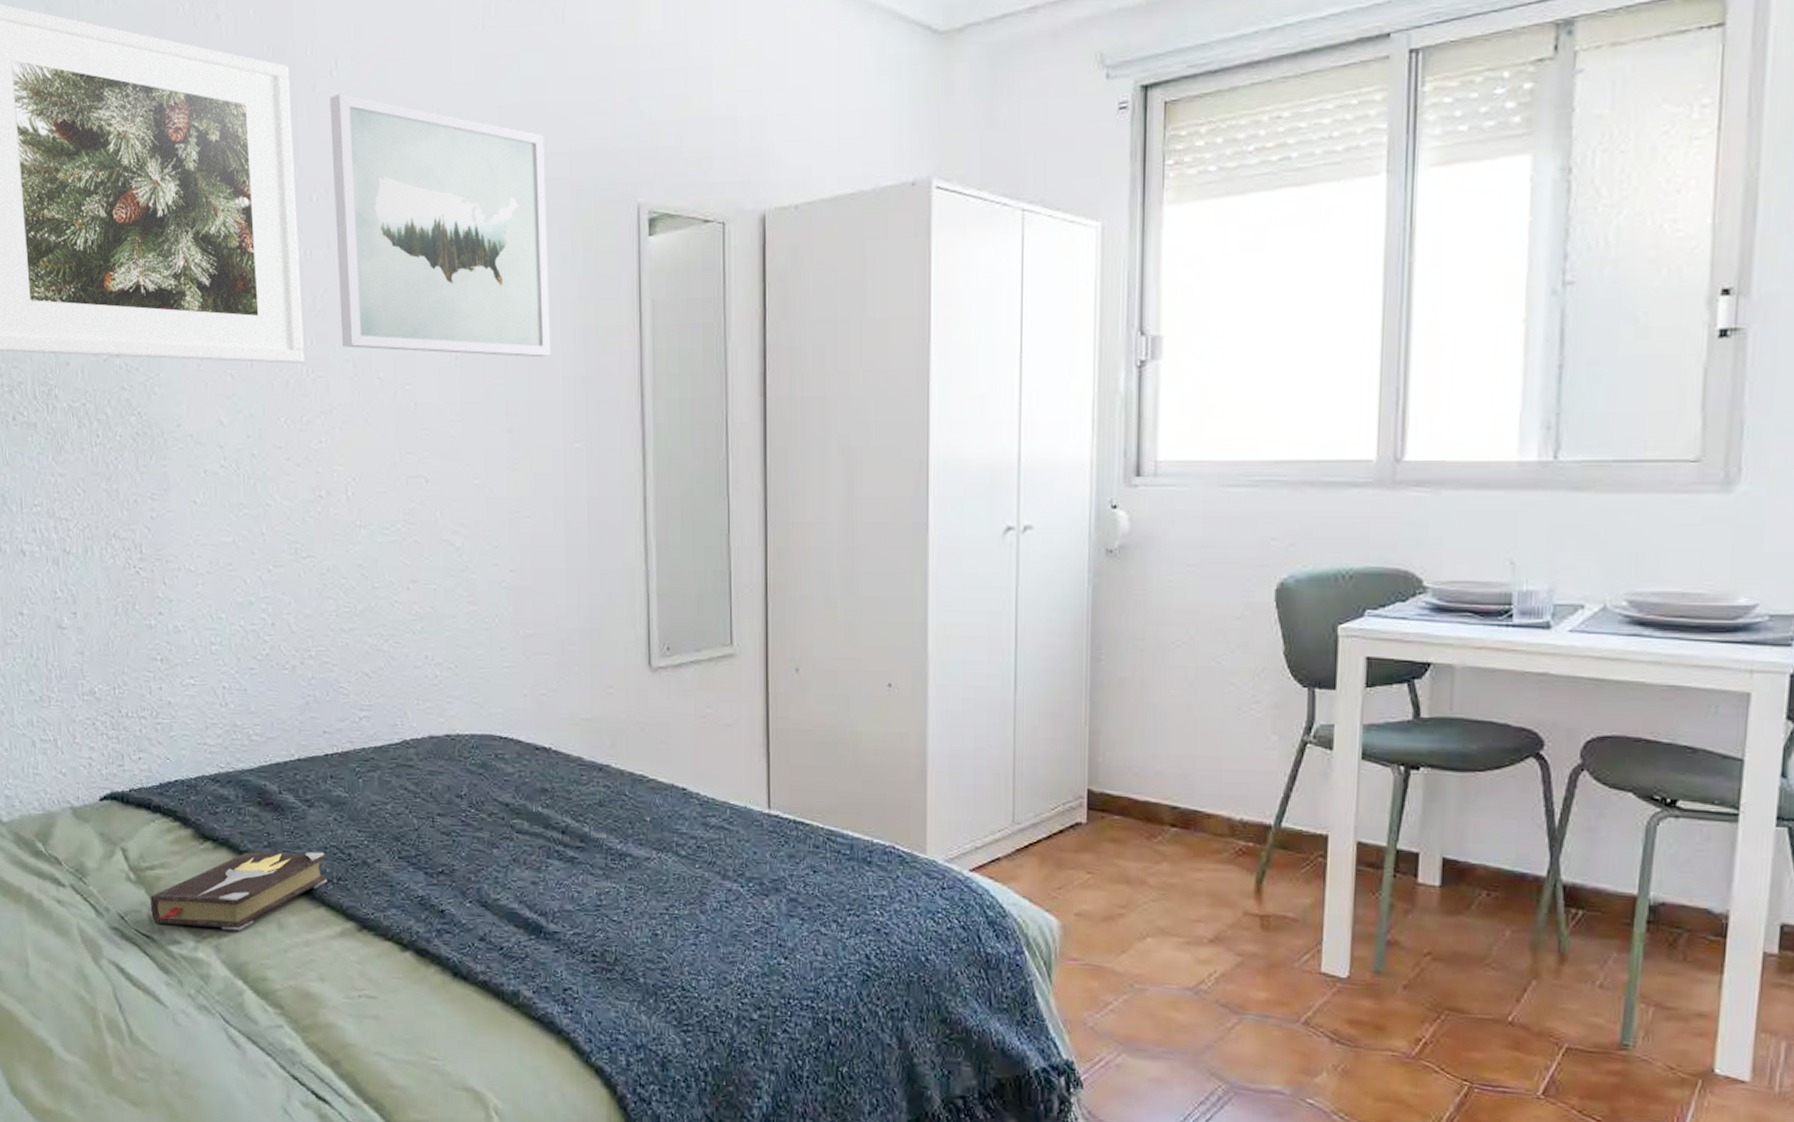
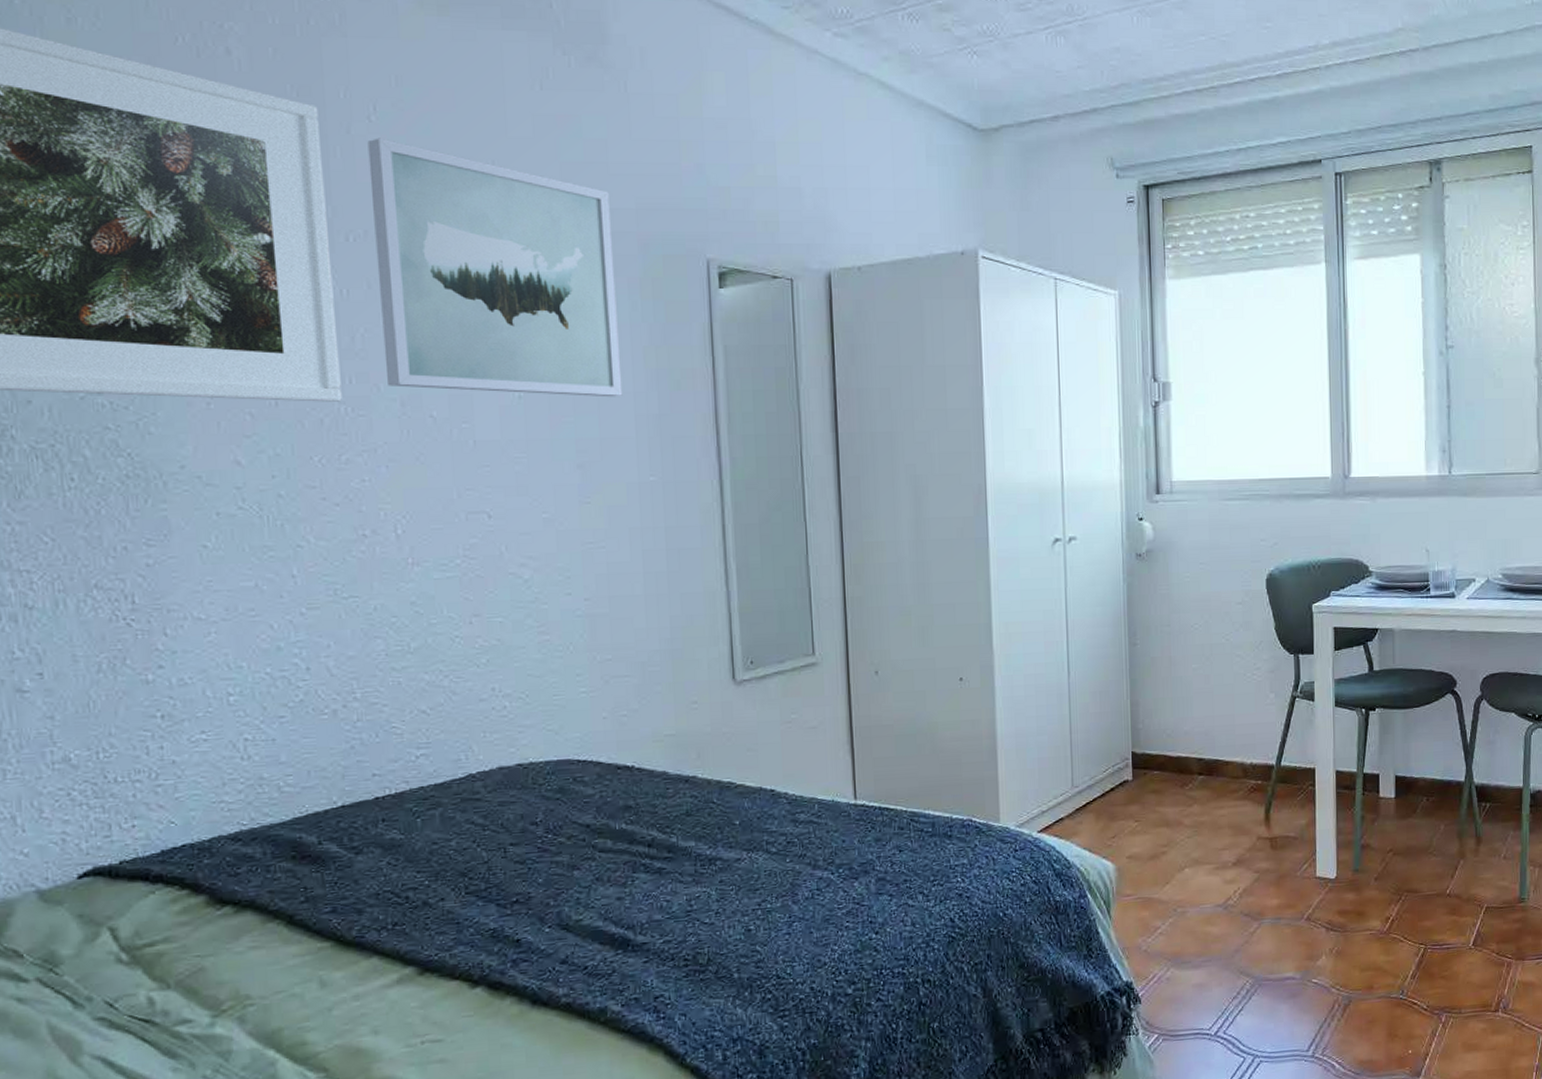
hardback book: present [150,851,327,931] -> none [150,899,380,1005]

